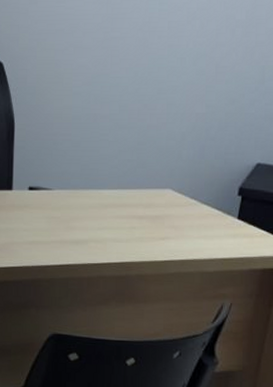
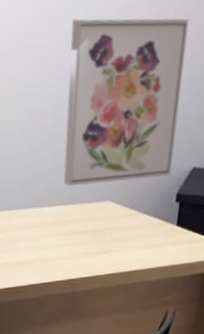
wall art: none [125,17,260,172] -> present [63,18,189,186]

